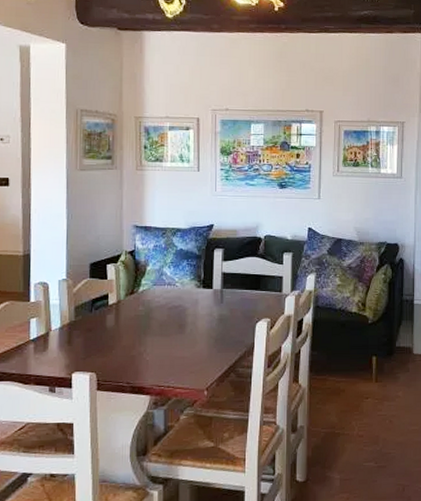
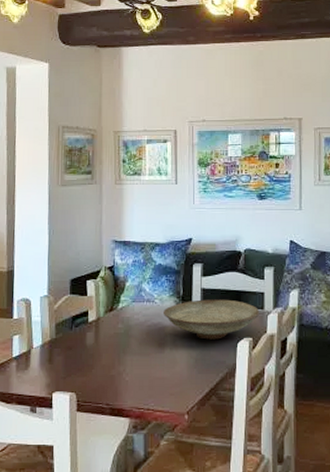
decorative bowl: none [184,283,278,321] -> present [164,299,260,340]

